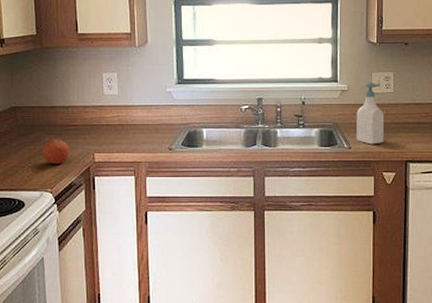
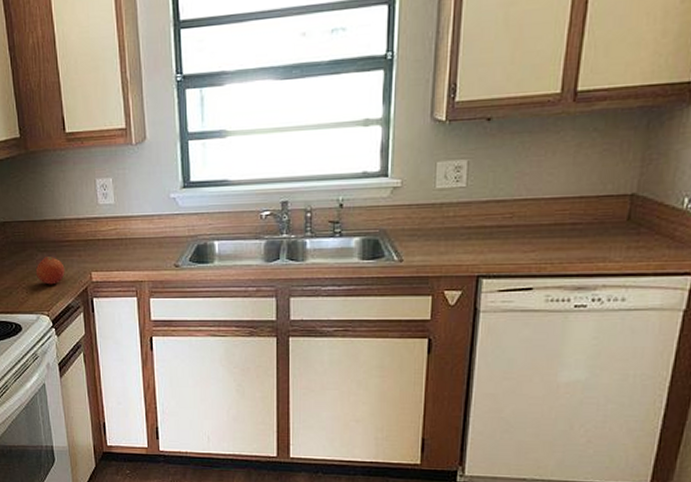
soap bottle: present [356,81,385,145] -> none [410,174,451,256]

